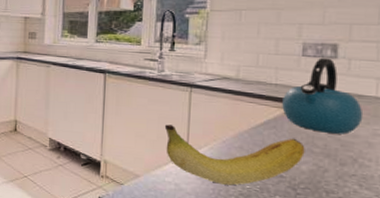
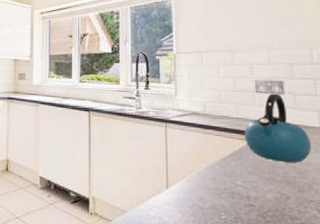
fruit: present [164,124,305,186] -> none [145,159,269,217]

